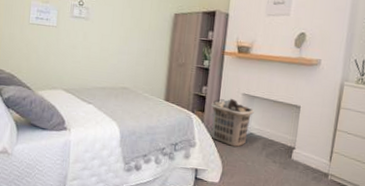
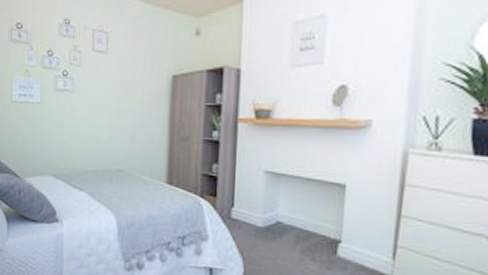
clothes hamper: present [211,99,254,148] -> none [224,178,282,241]

